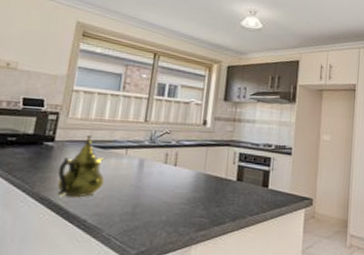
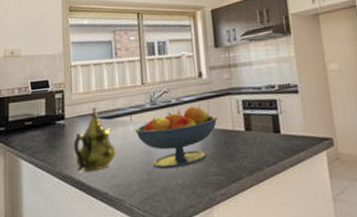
fruit bowl: none [128,150,213,206] -> present [135,105,218,169]

